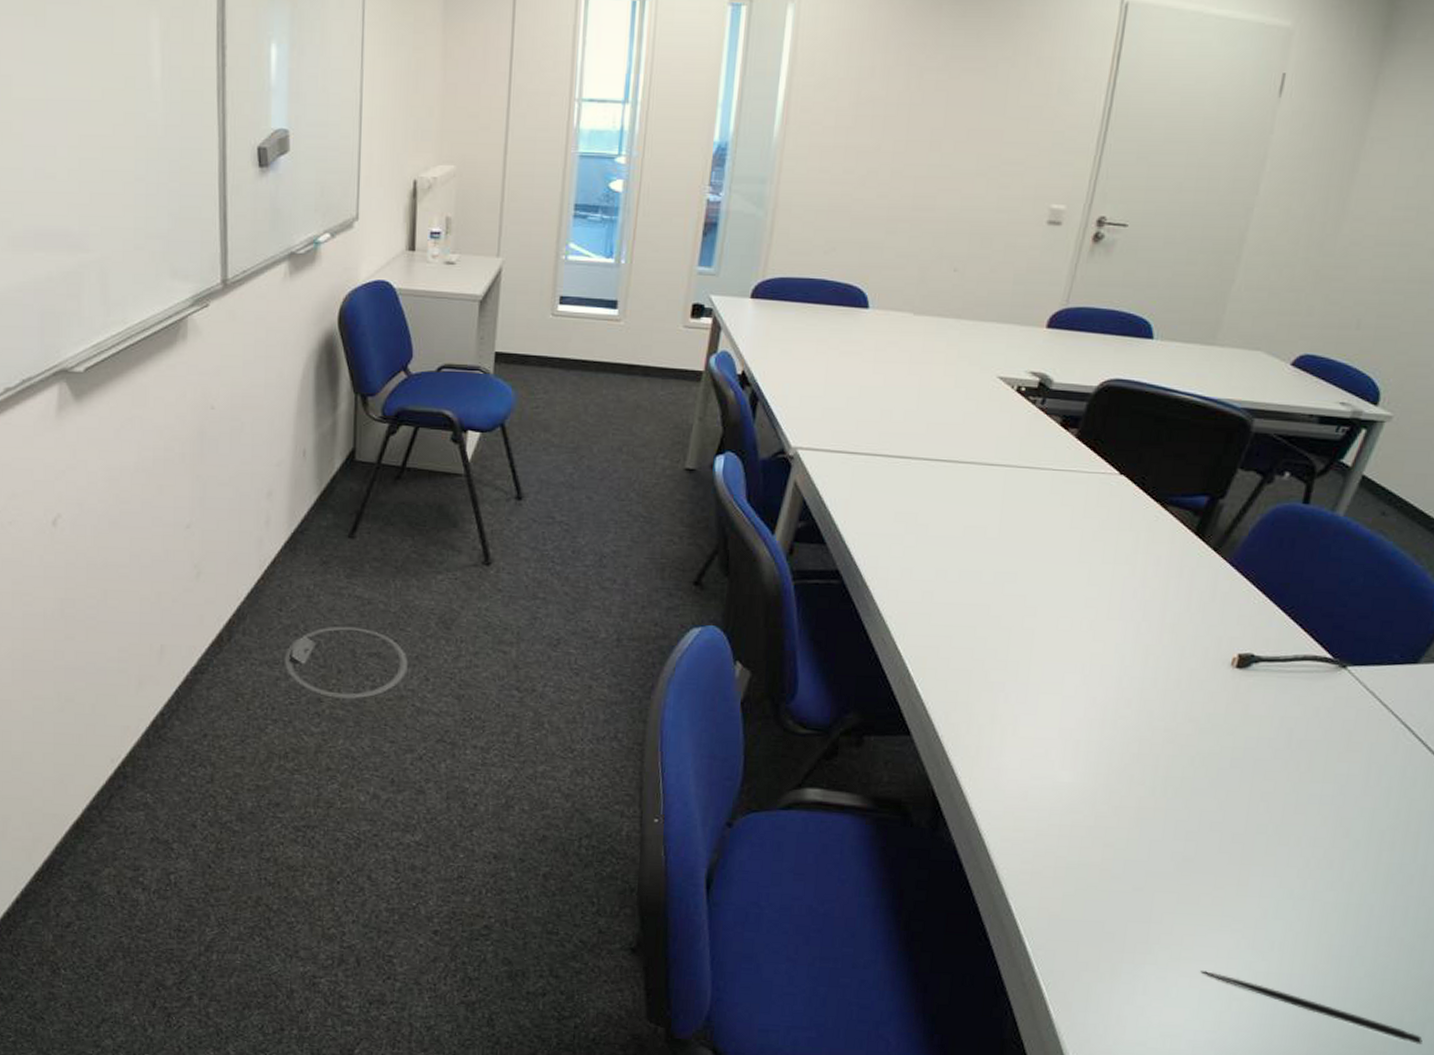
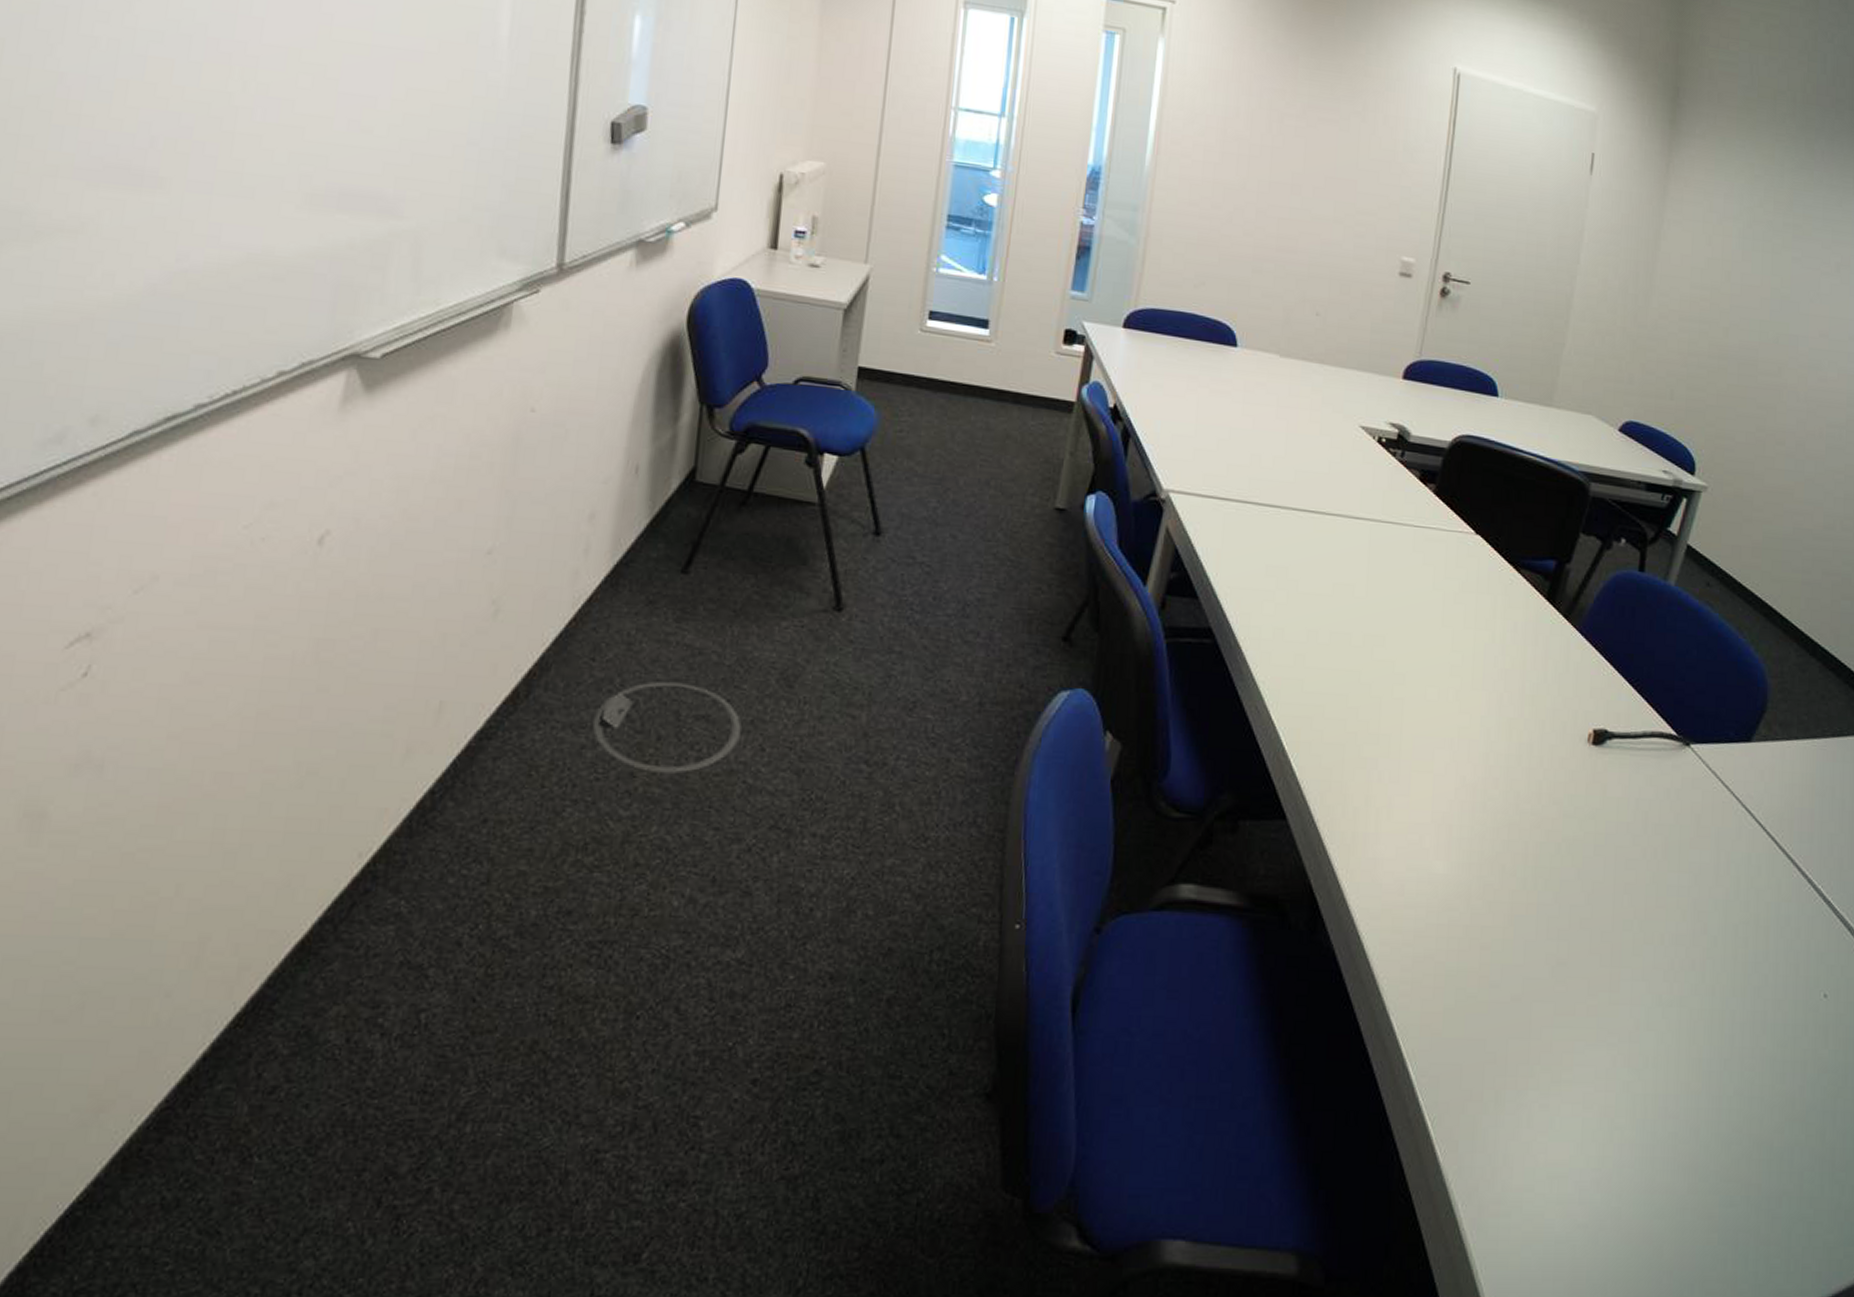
pen: present [1201,971,1423,1044] -> none [1581,1095,1792,1173]

